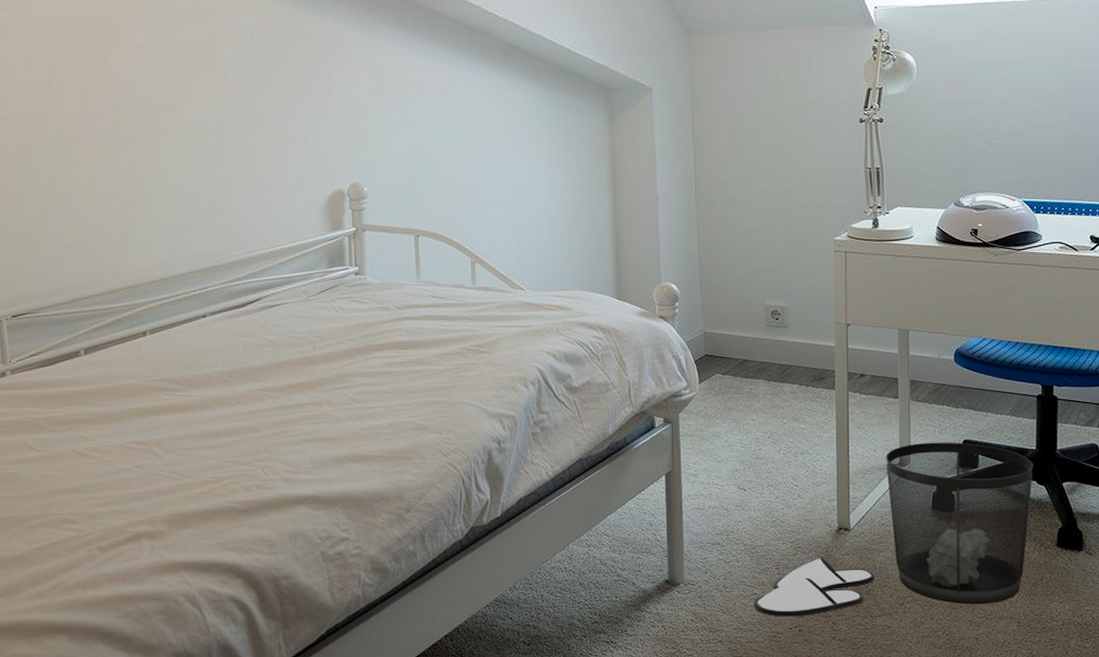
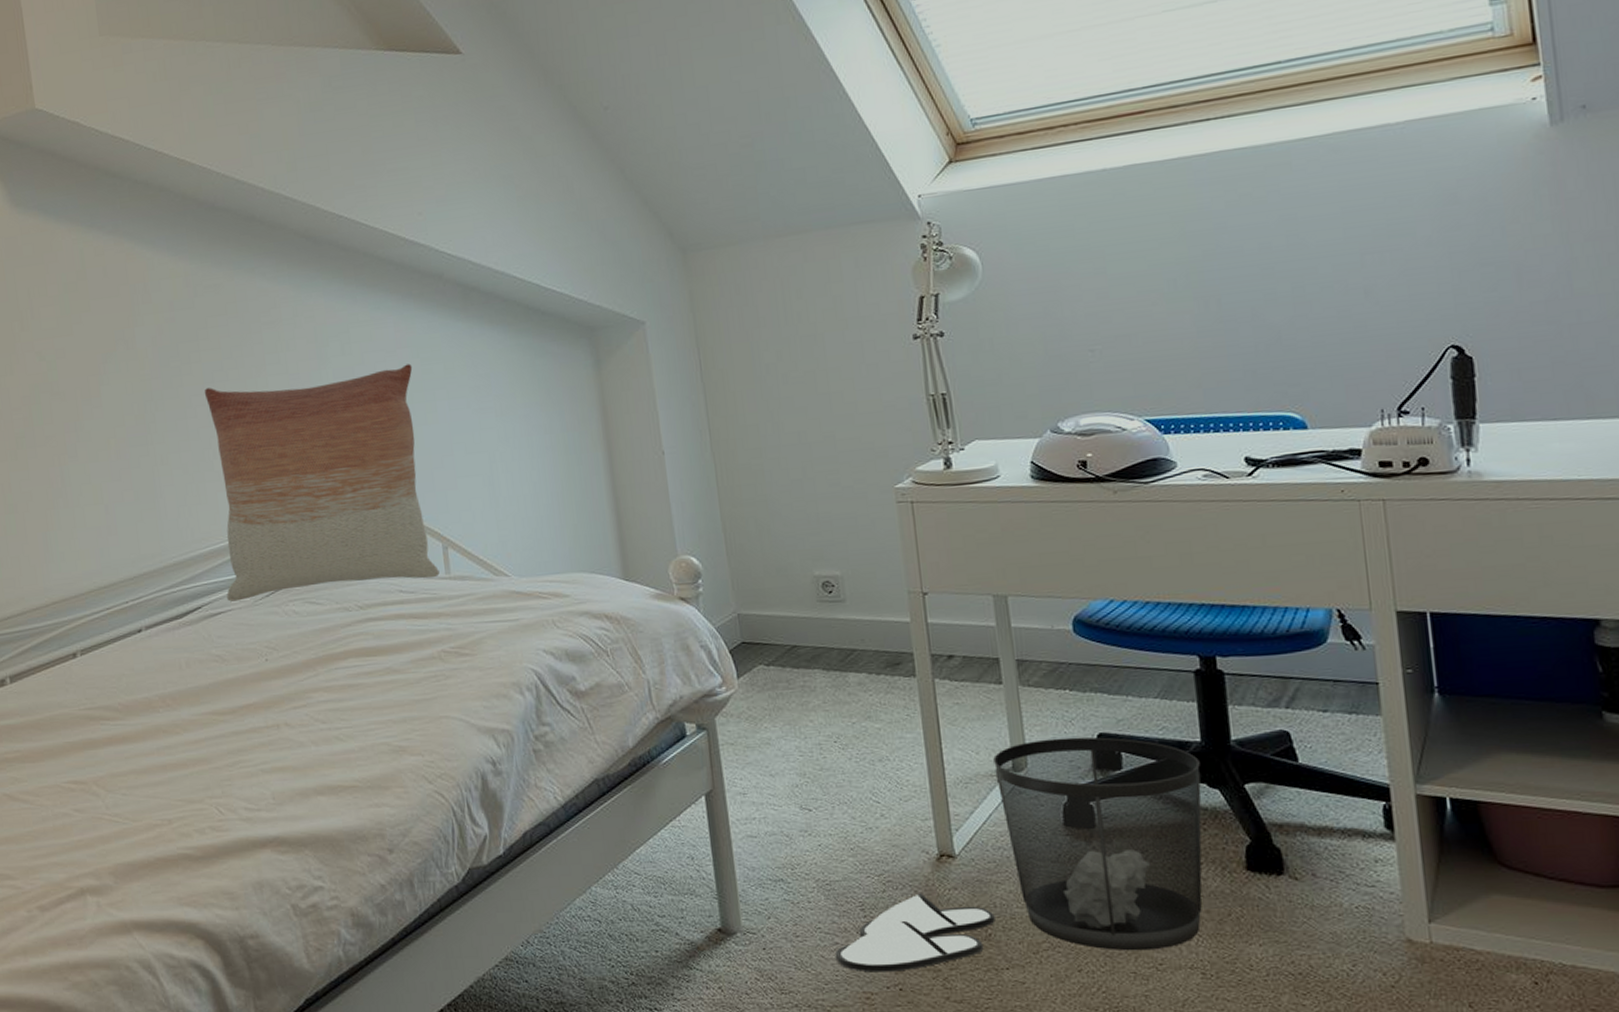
pillow: none [276,105,467,296] -> present [204,363,440,602]

